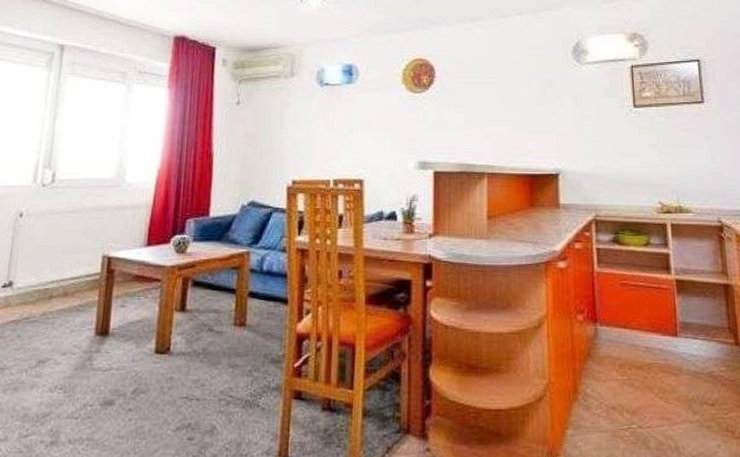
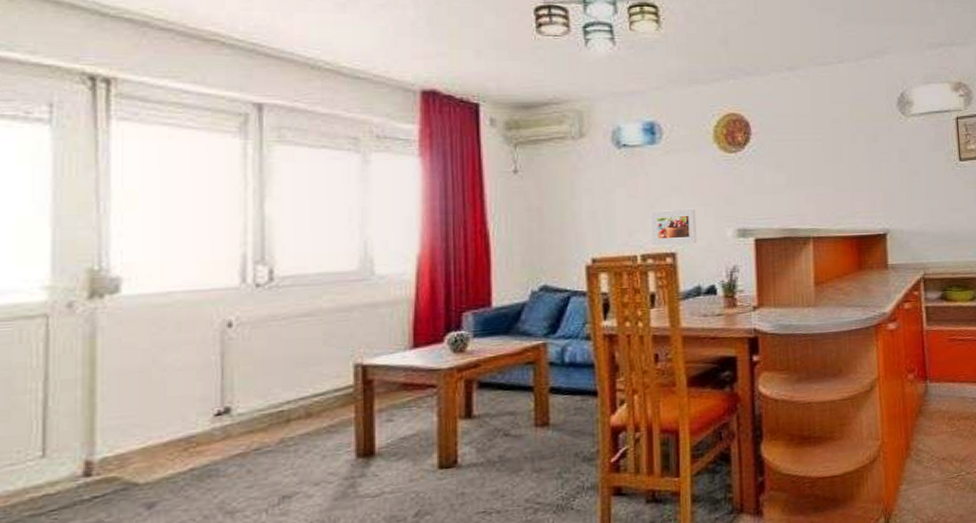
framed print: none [344,141,383,173] -> present [651,208,697,246]

